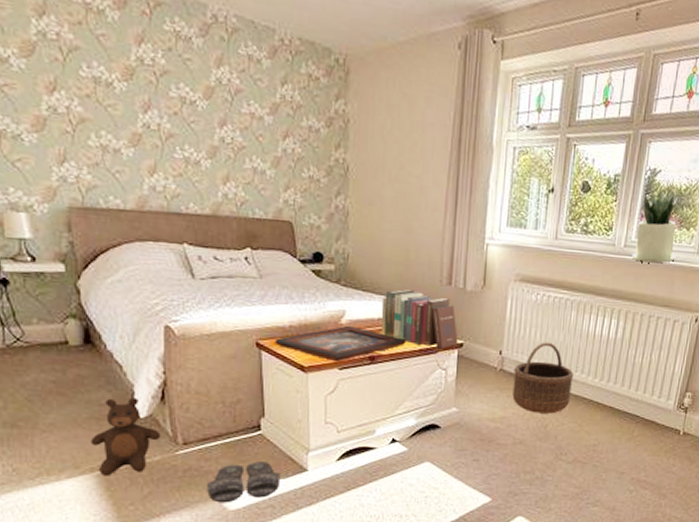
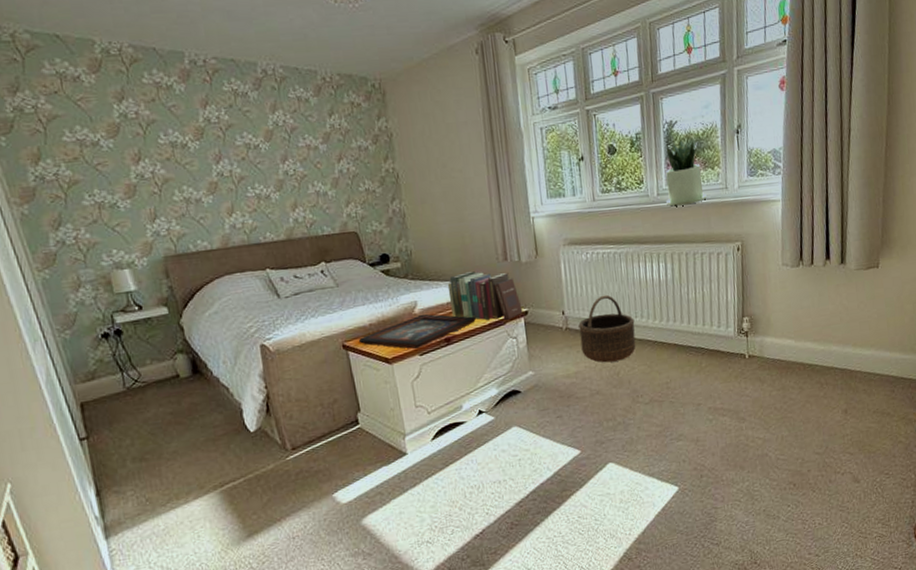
teddy bear: present [90,397,161,476] -> none [210,414,271,492]
slippers: present [207,461,281,503] -> none [318,452,384,499]

